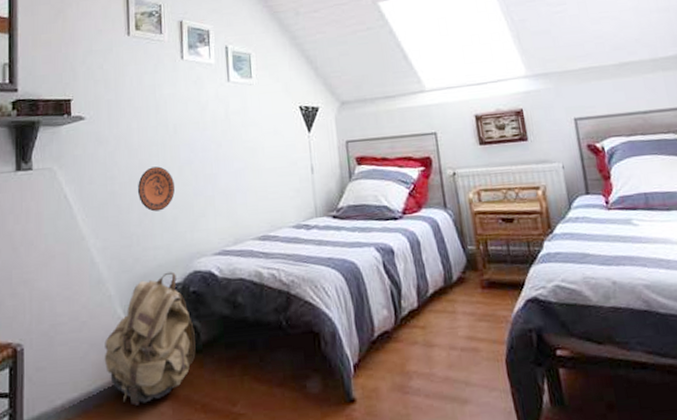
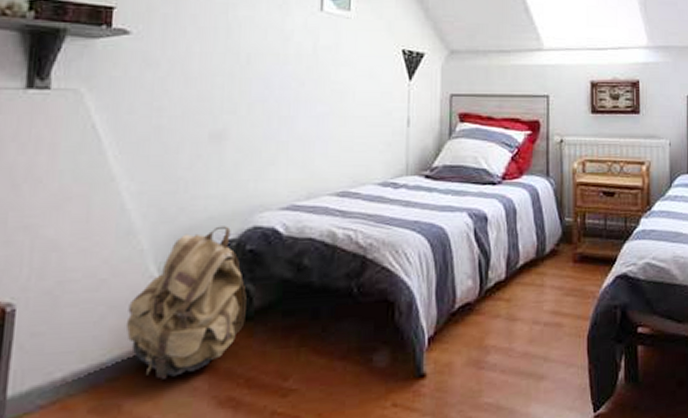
decorative plate: present [137,166,175,212] -> none [191,101,241,154]

